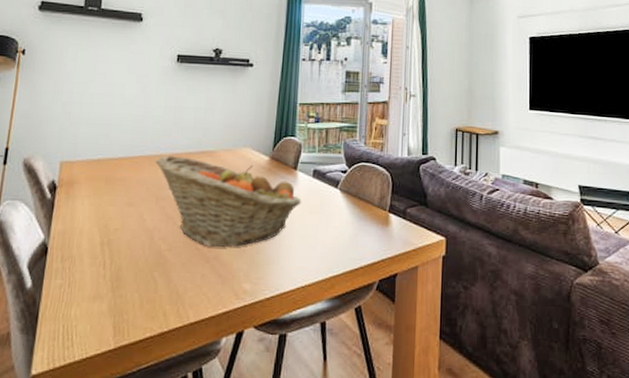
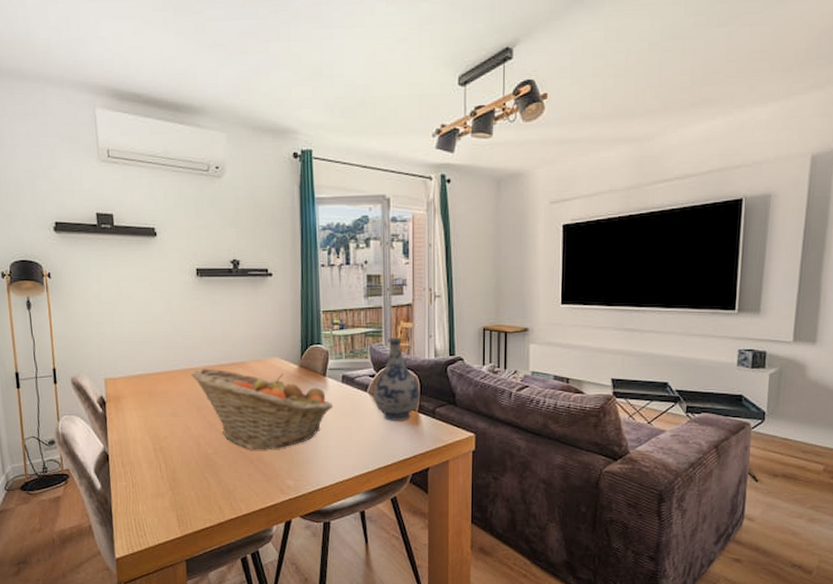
vase: none [344,133,391,221] -> present [374,337,419,421]

